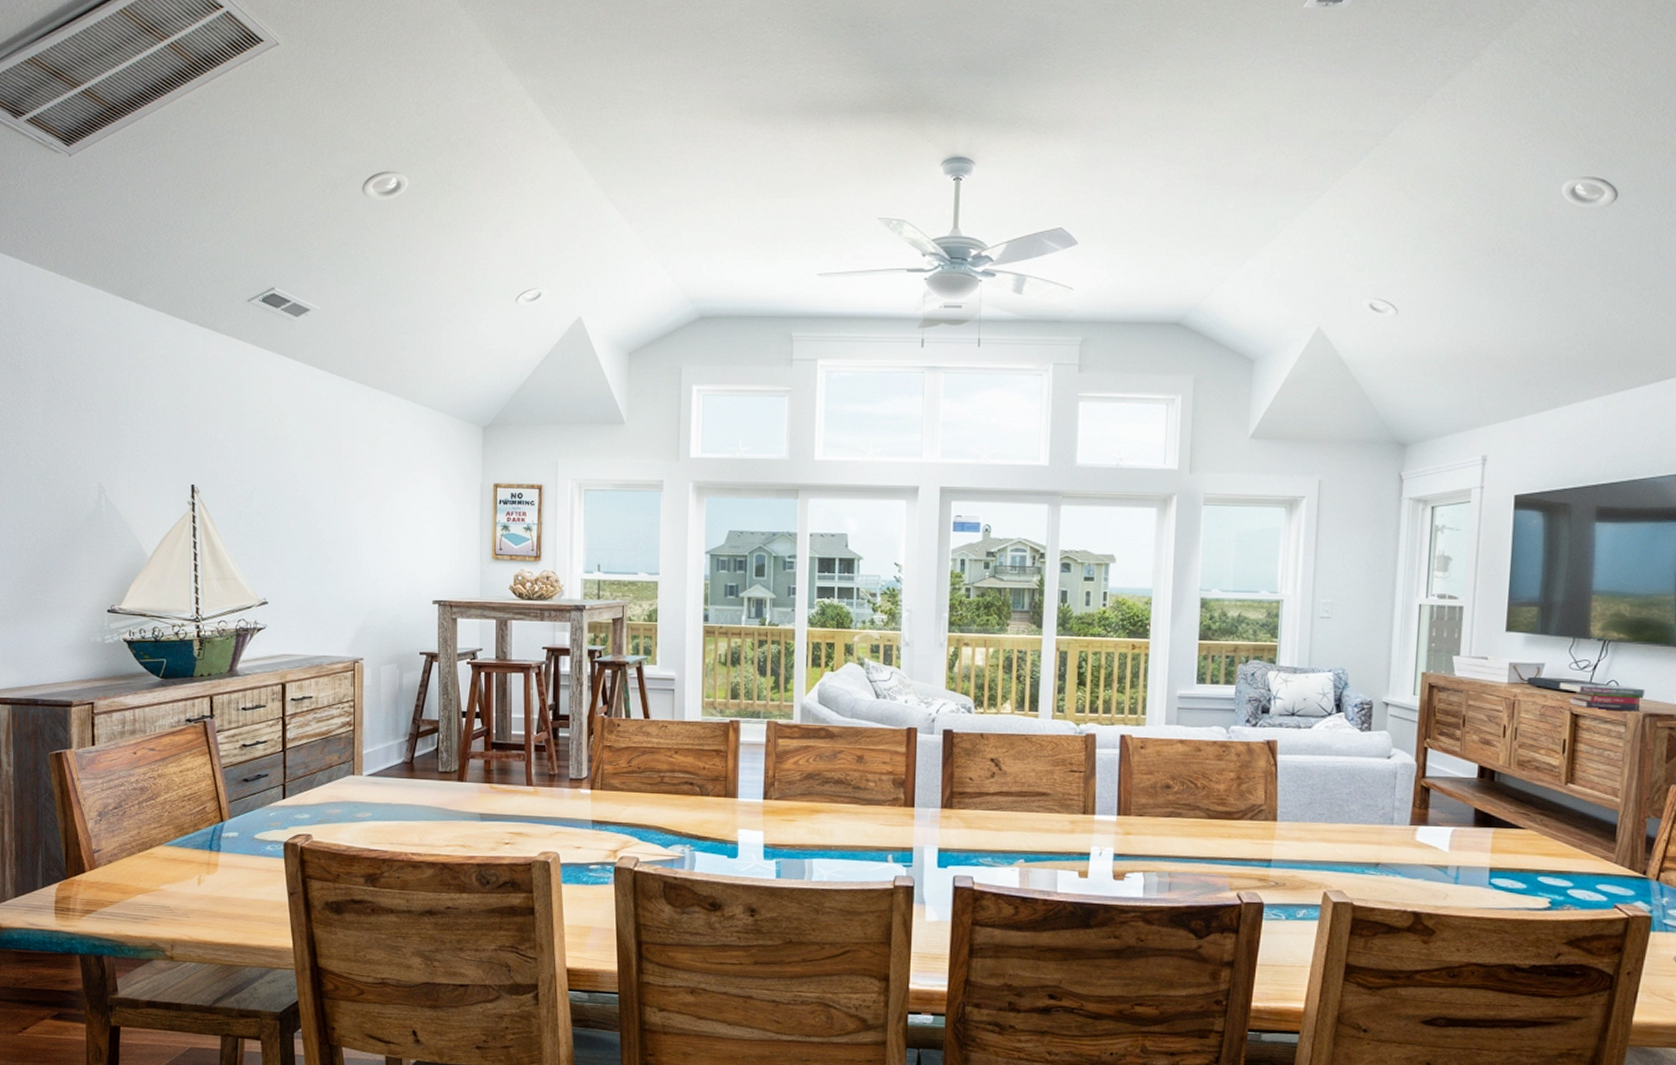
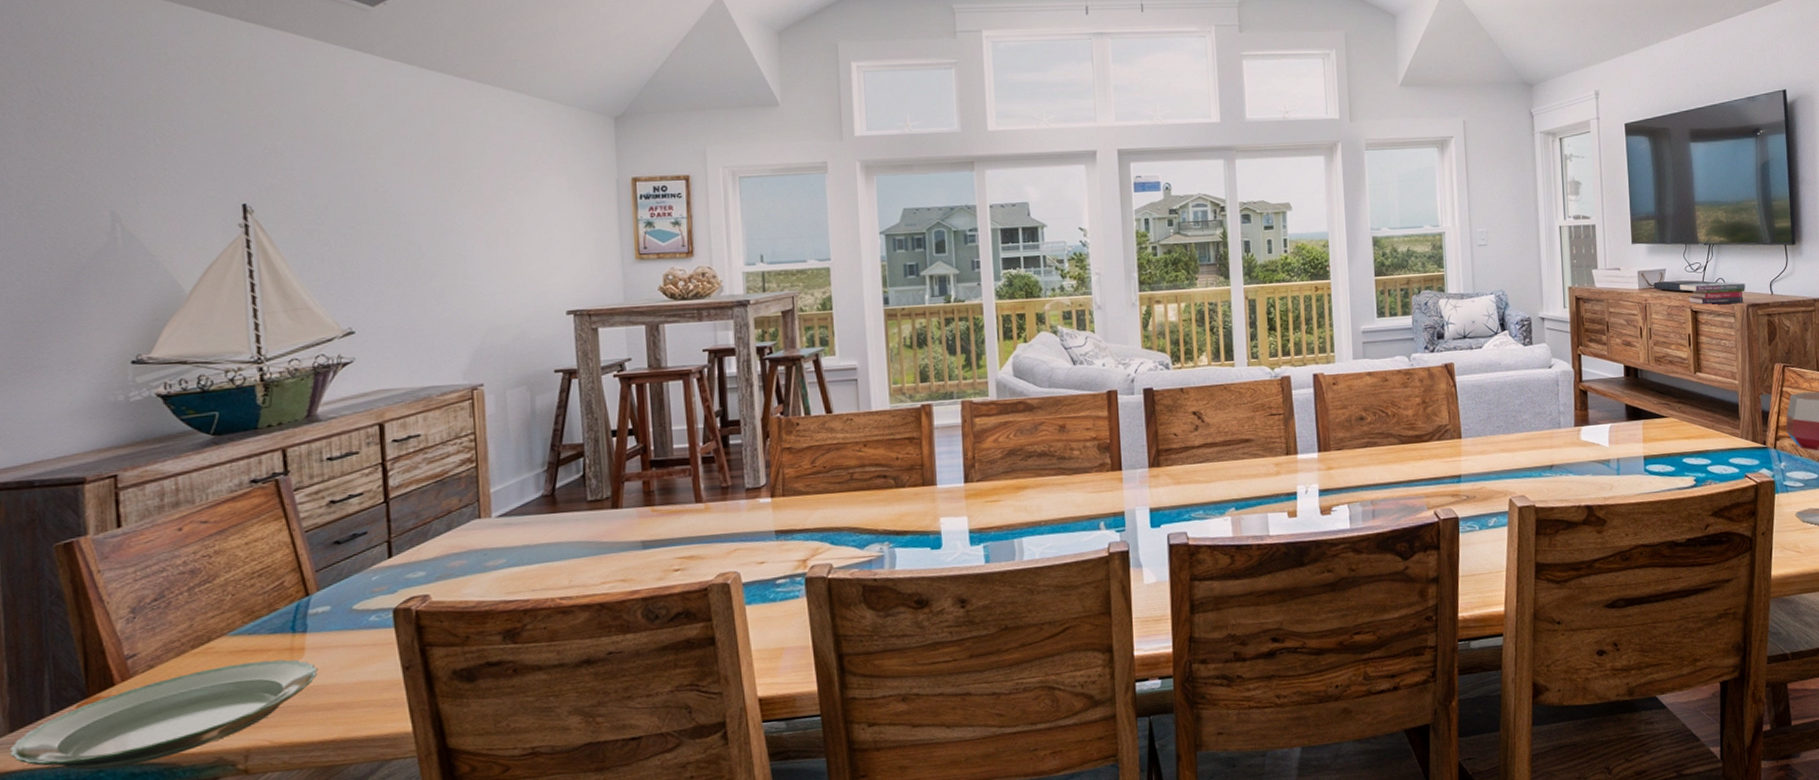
plate: none [14,869,227,938] -> present [9,659,318,770]

